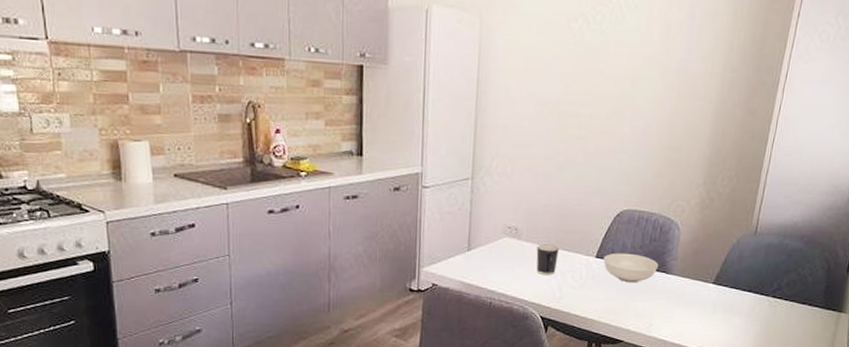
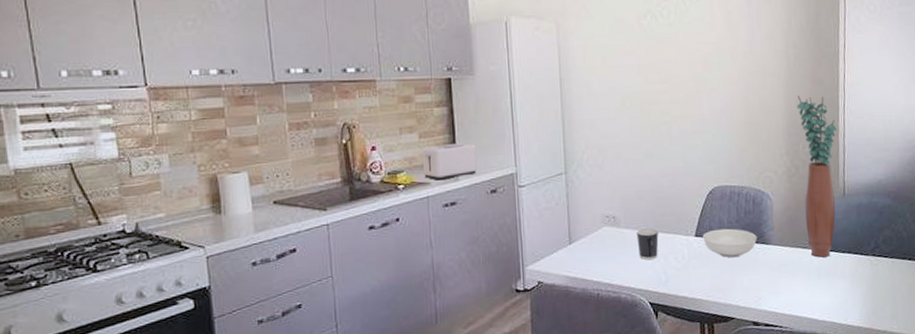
toaster: none [326,134,384,172] -> present [422,142,478,180]
vase: none [709,124,761,293] -> present [796,95,837,258]

